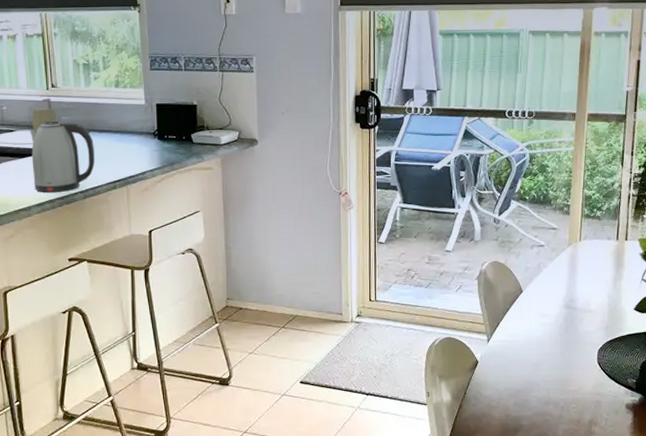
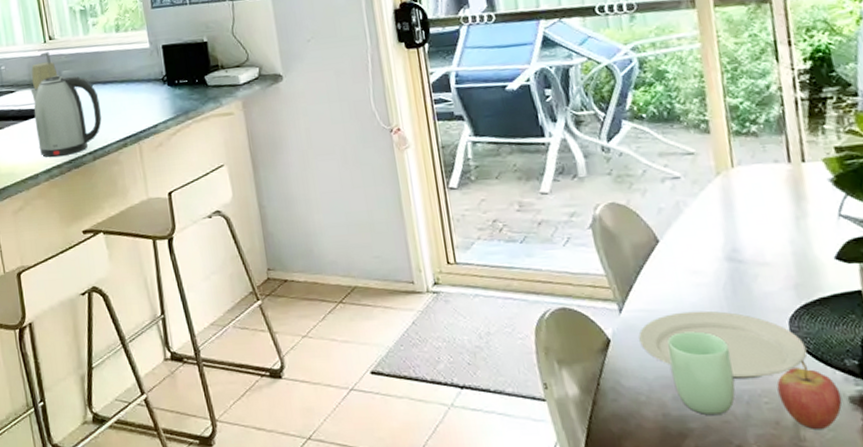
plate: none [498,342,605,392] -> present [638,310,807,380]
cup: none [516,357,557,416] -> present [667,331,736,416]
fruit: none [583,378,621,426] -> present [776,359,843,429]

